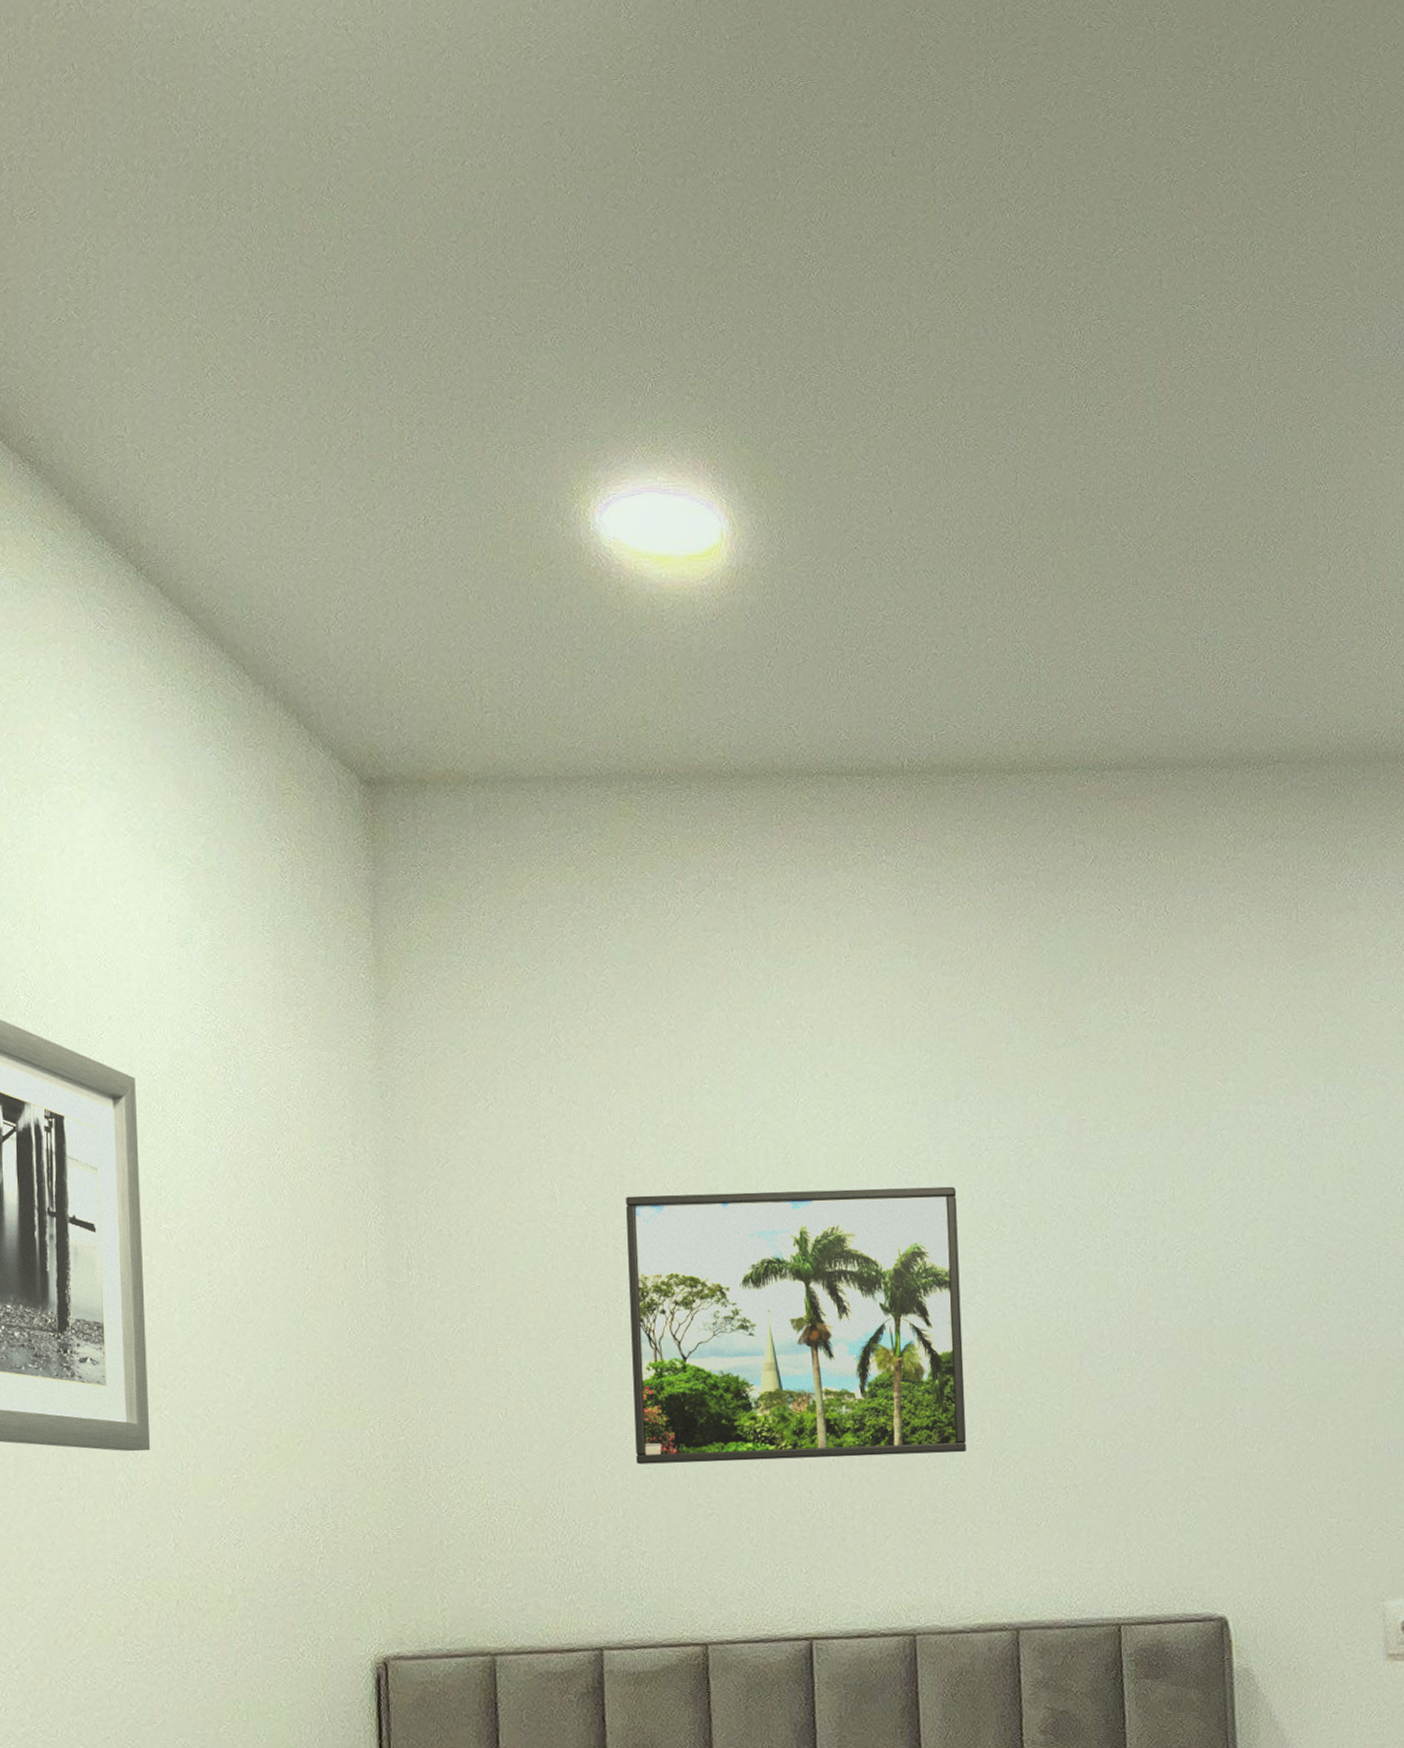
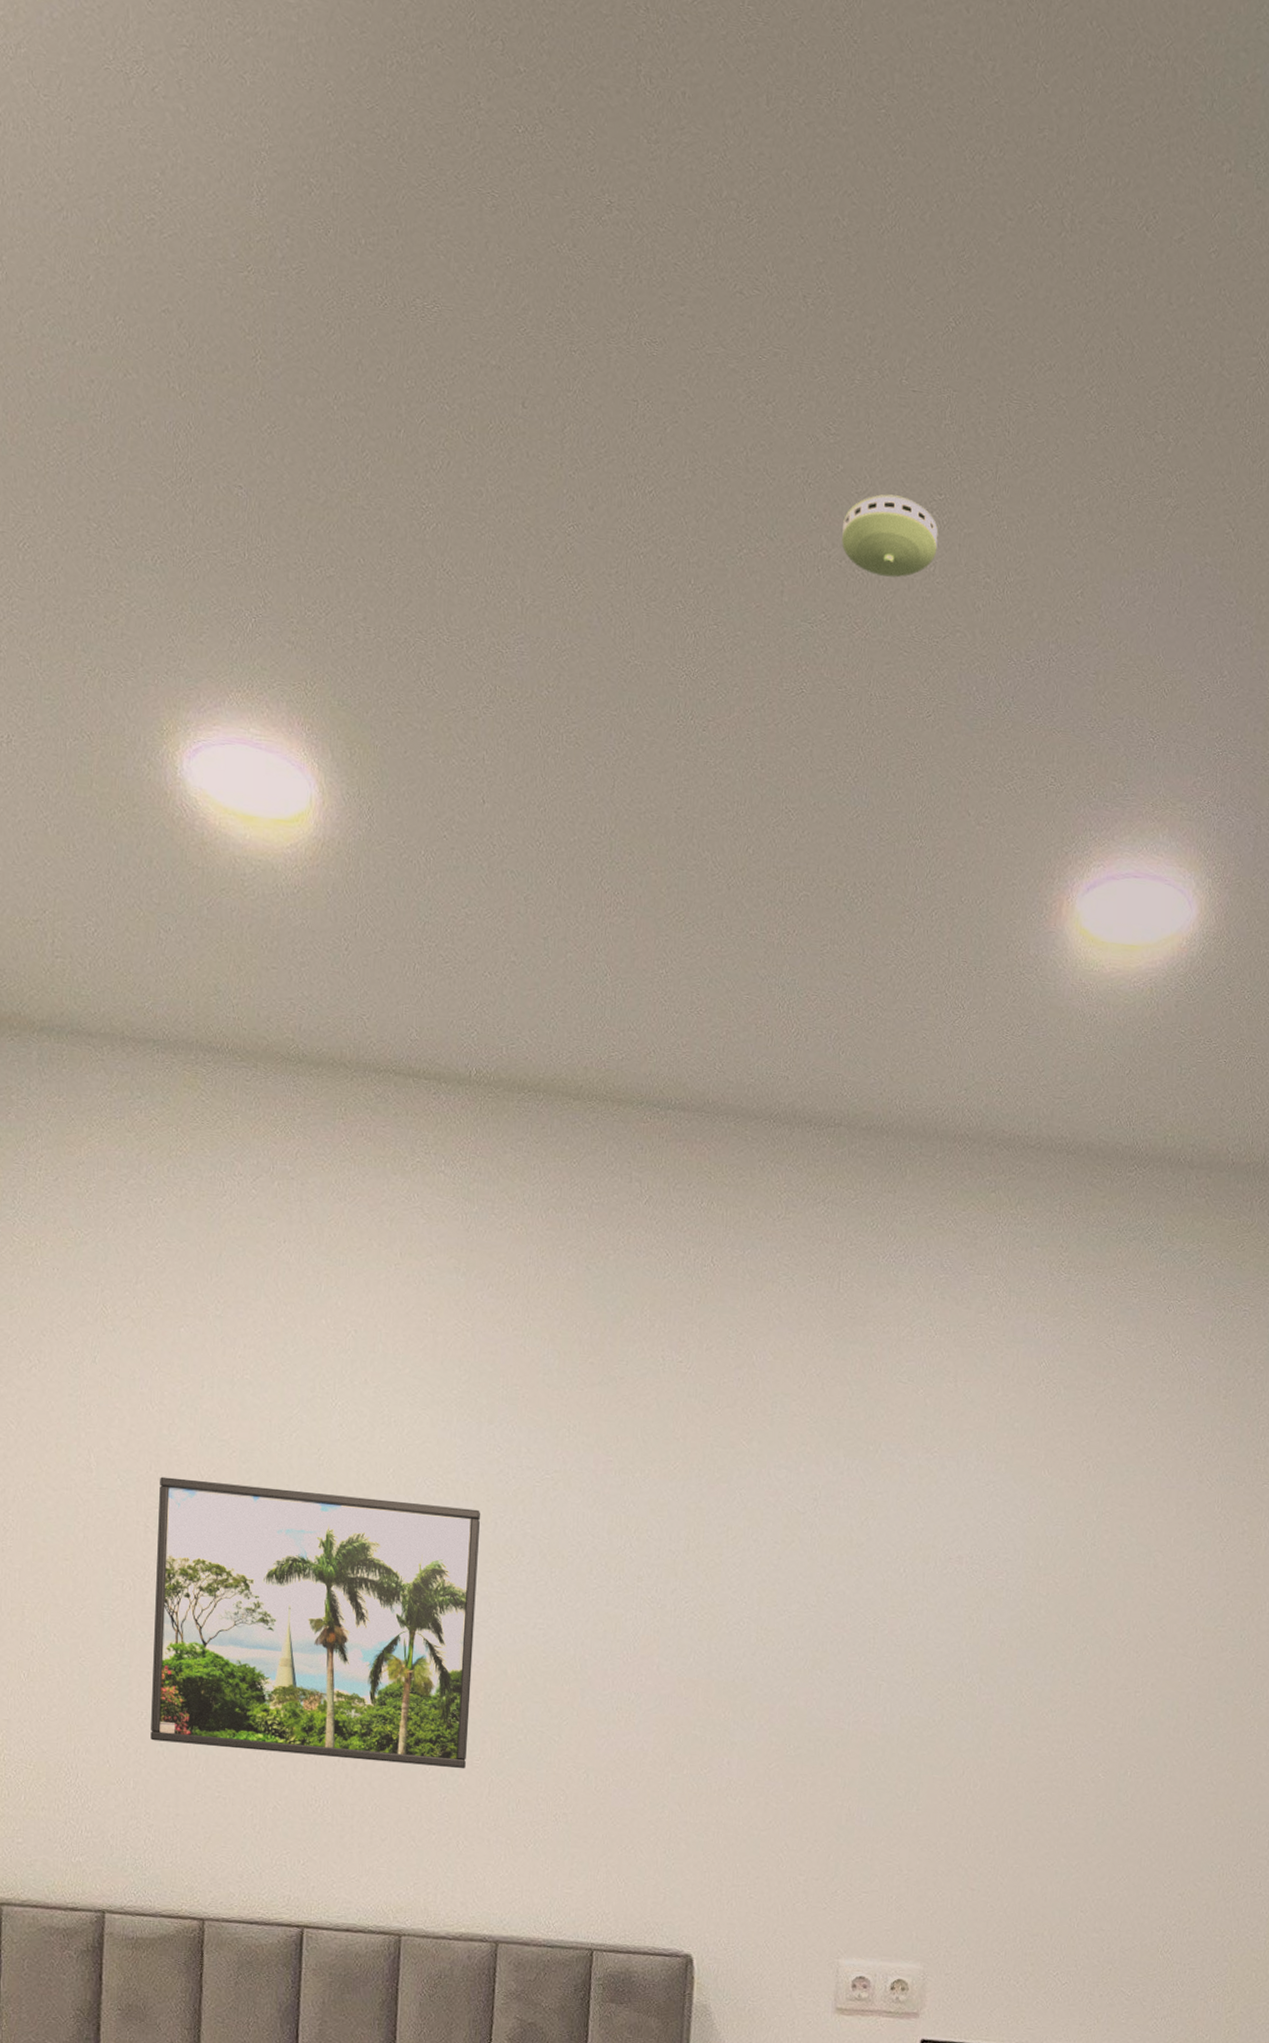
smoke detector: none [1212,179,1307,252] -> present [842,494,939,578]

